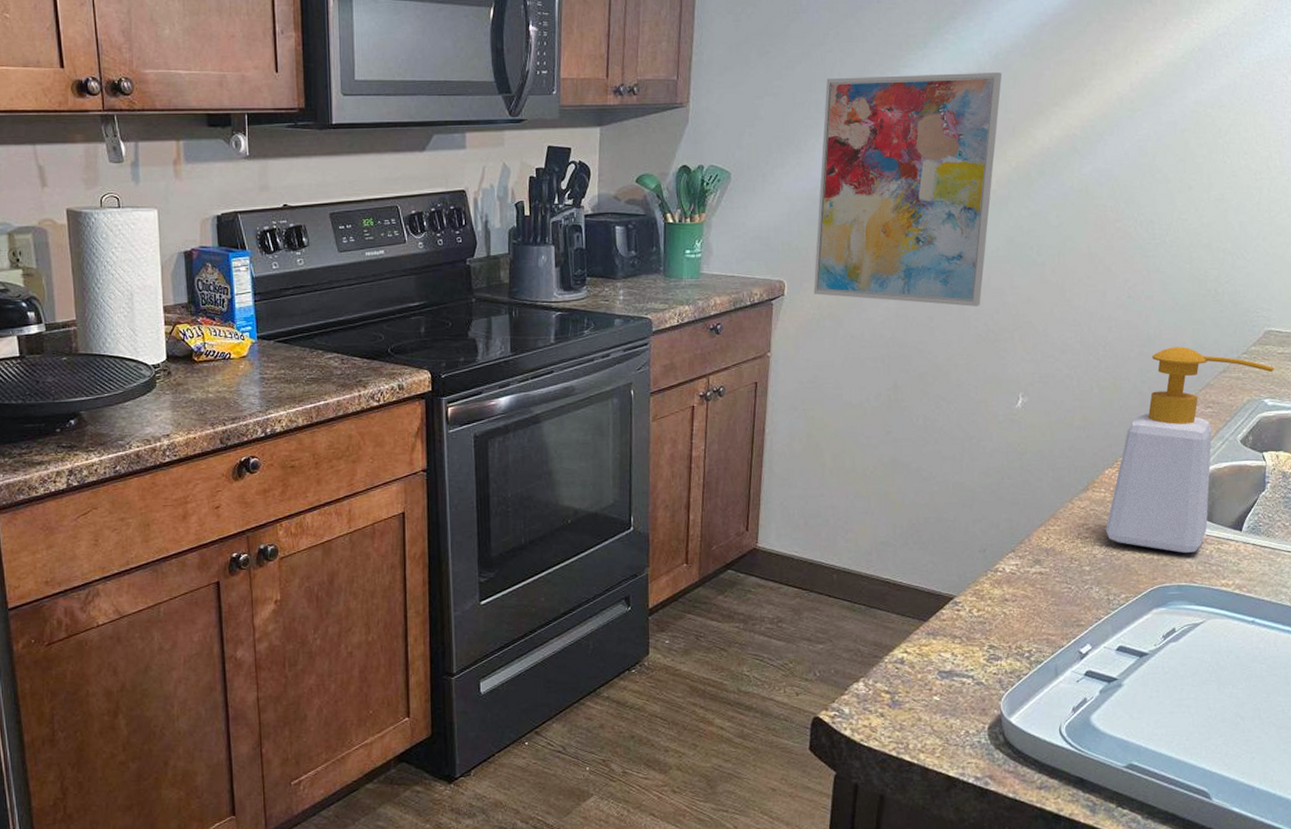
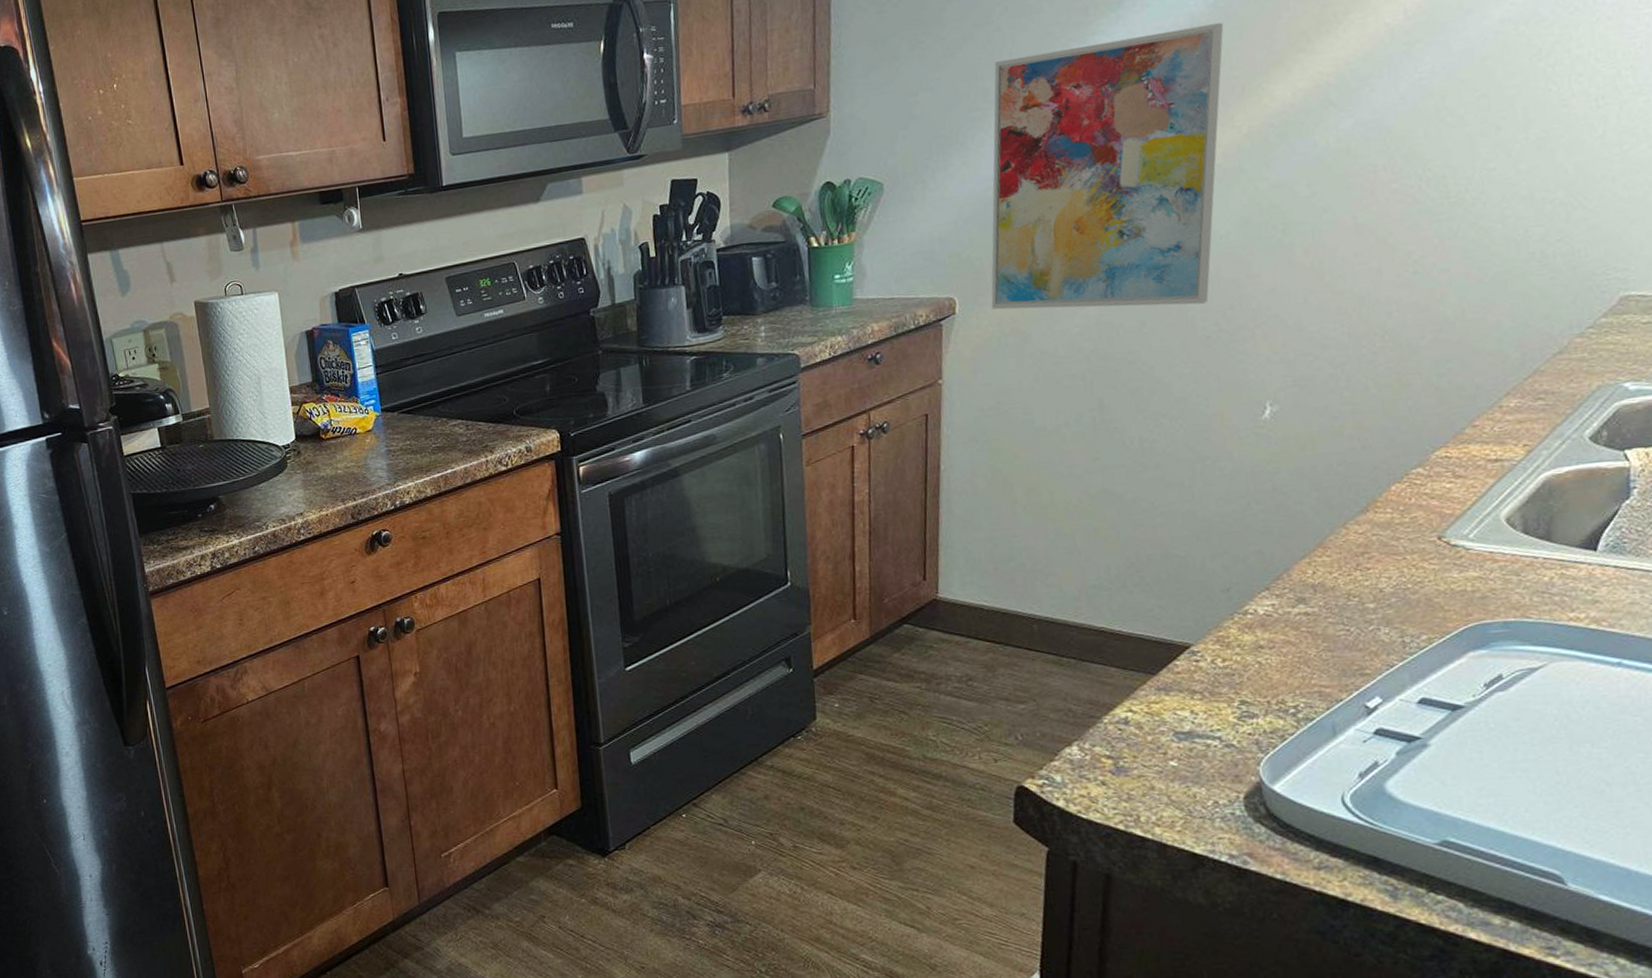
soap bottle: present [1106,347,1275,553] -> none [1395,327,1638,582]

